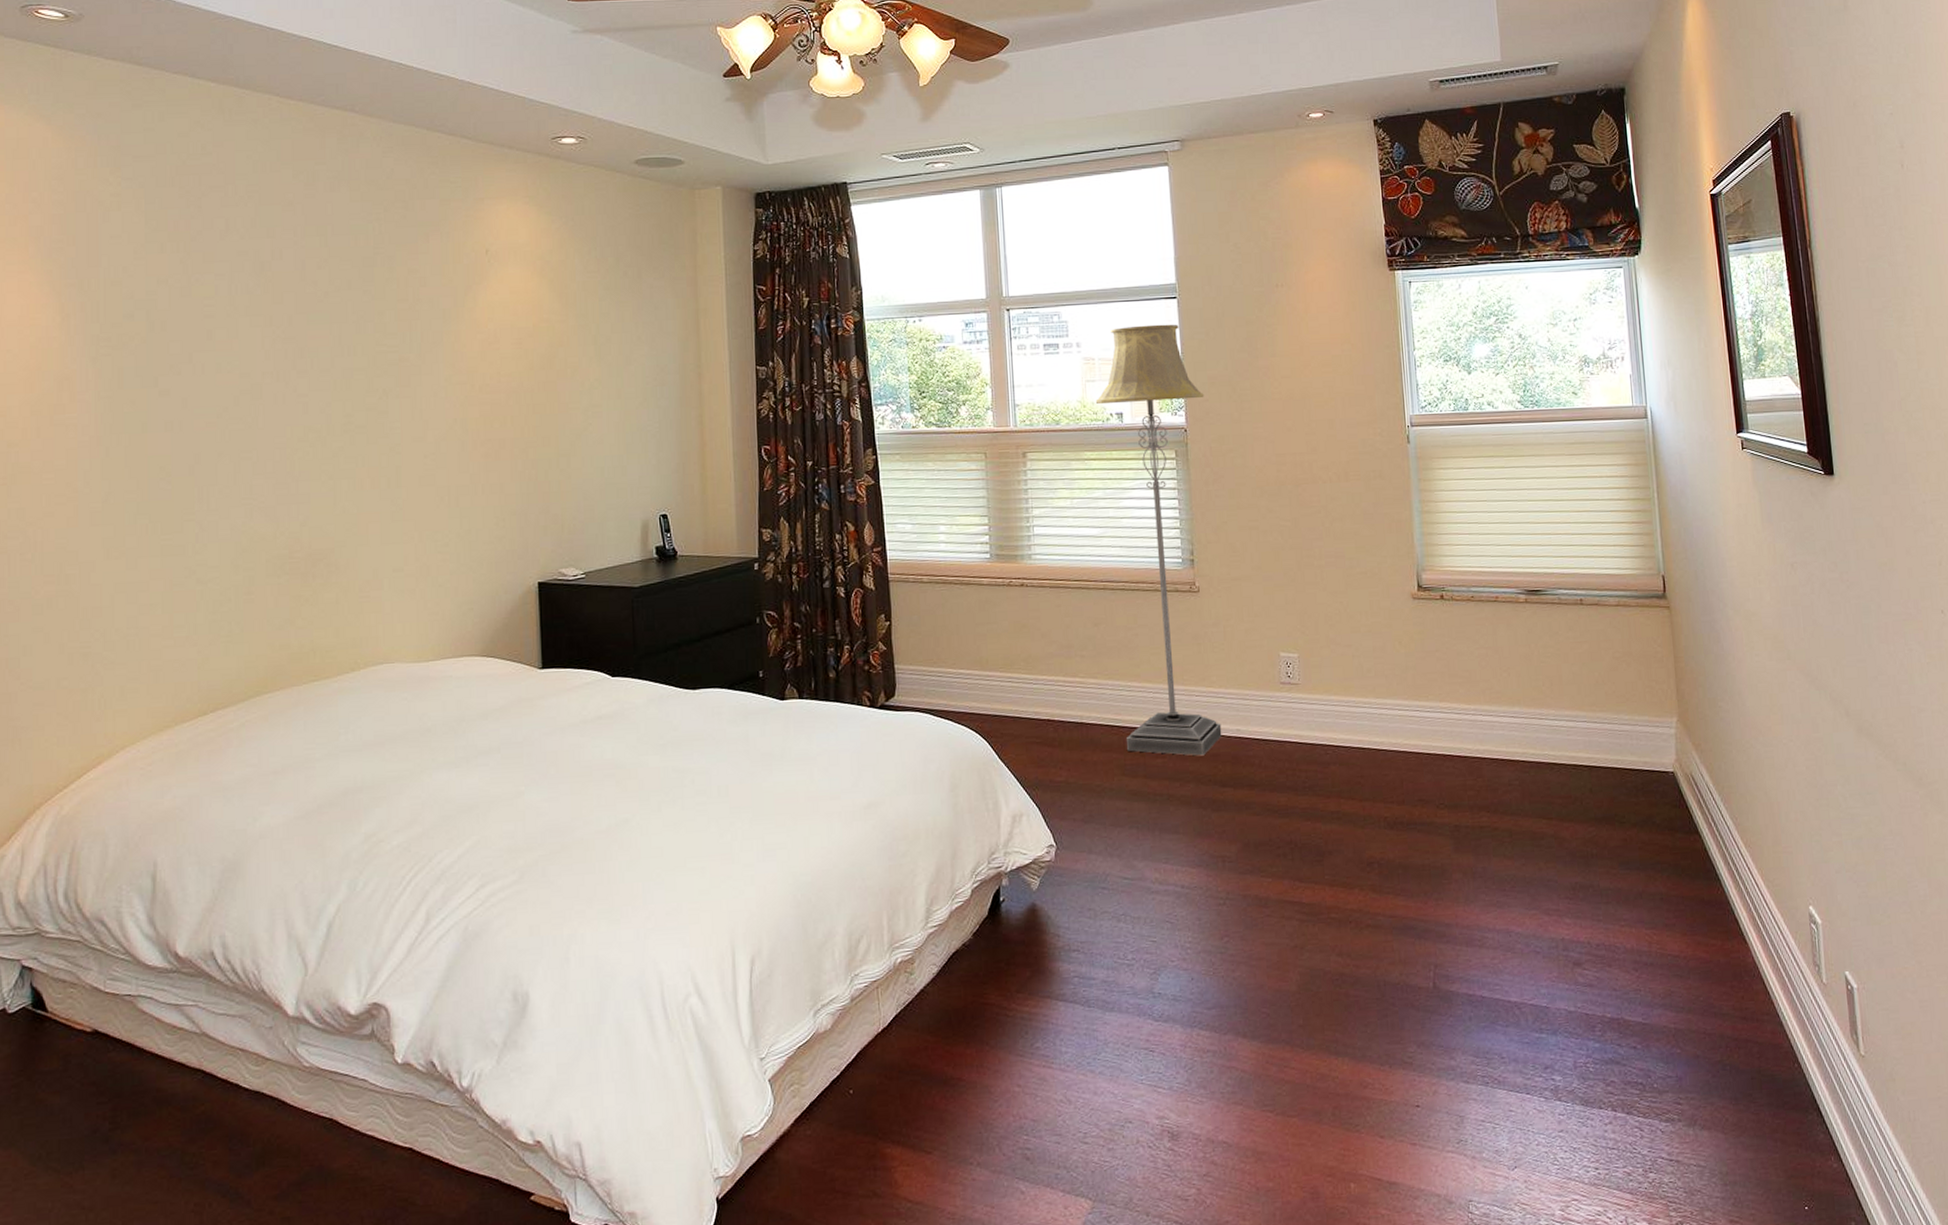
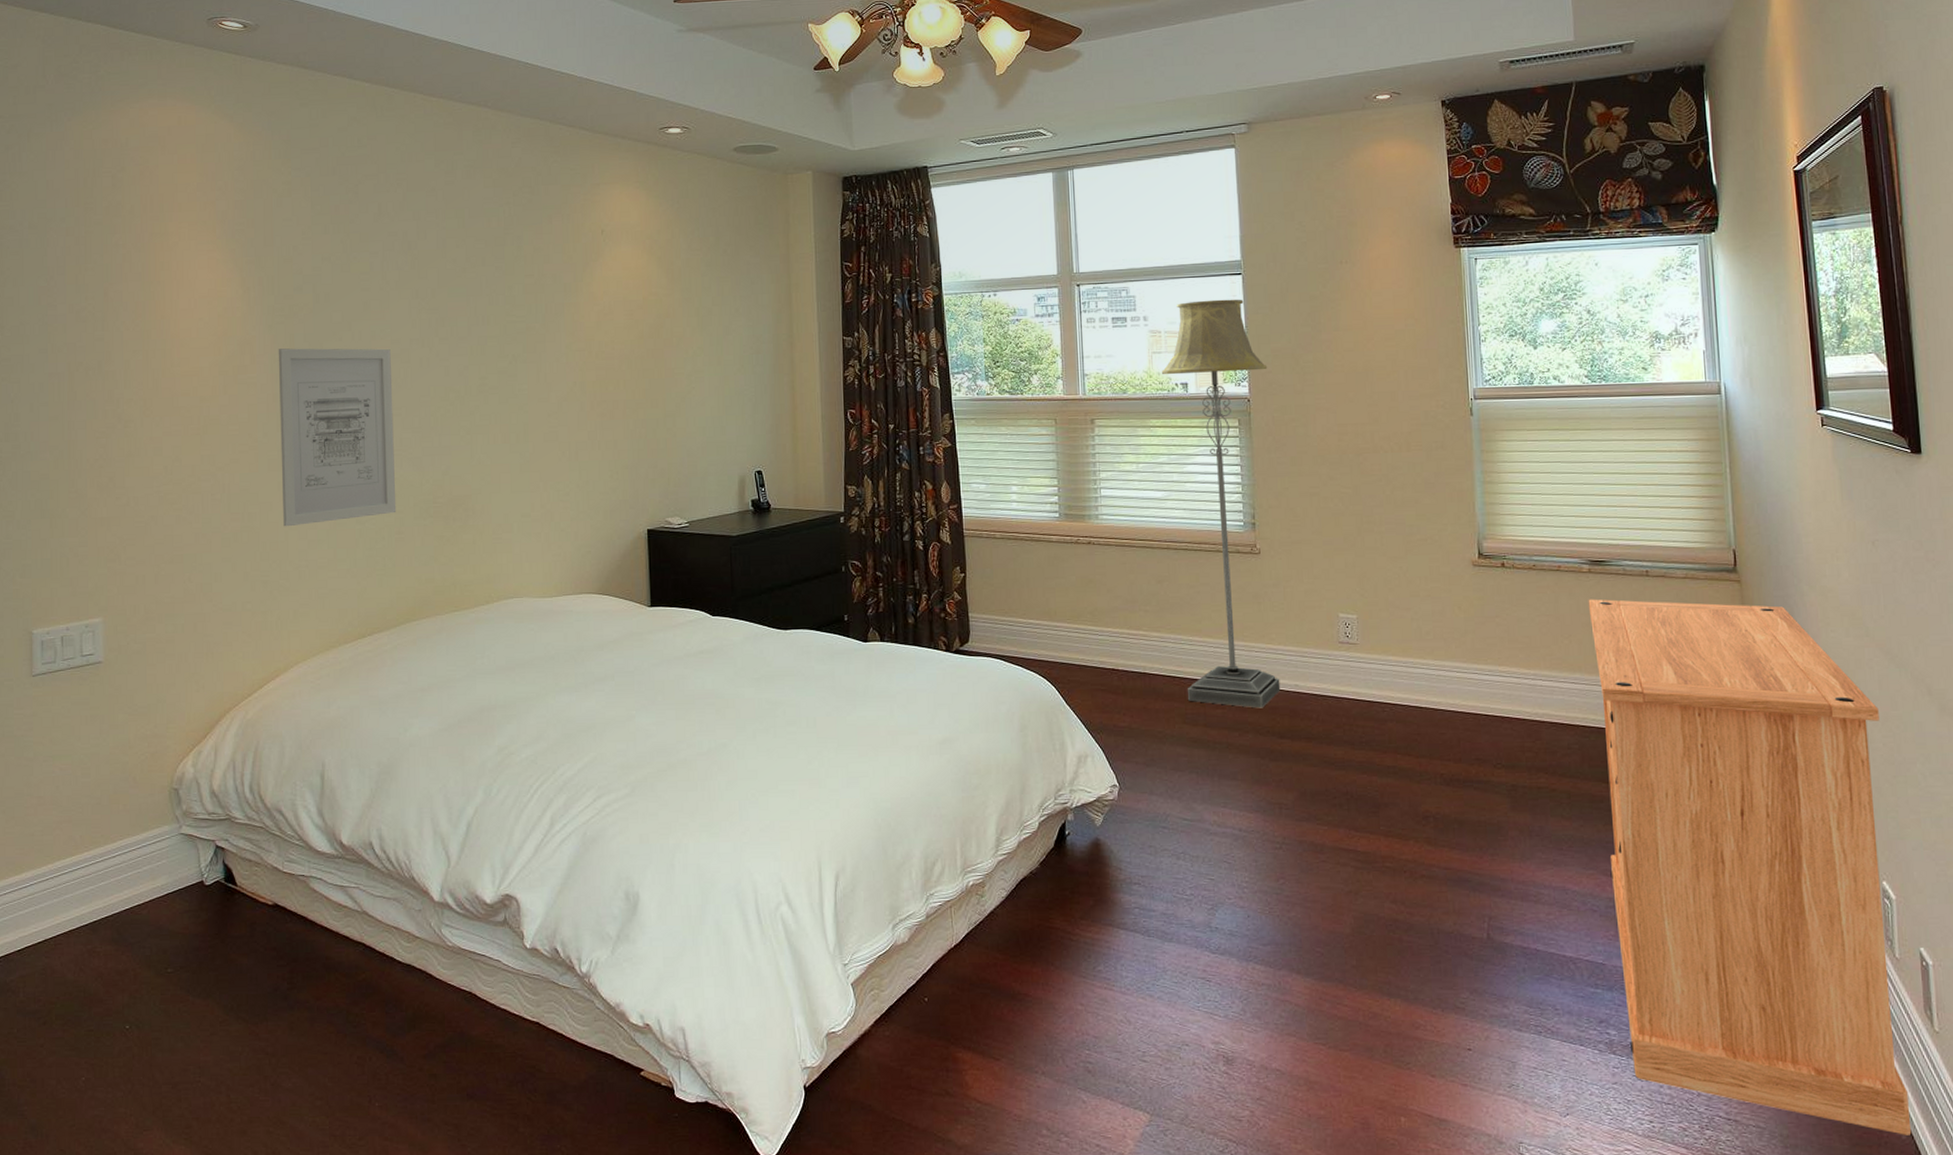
wall art: none [103,383,245,590] -> present [278,348,397,527]
dresser: none [1525,629,1842,1164] -> present [1588,599,1912,1135]

